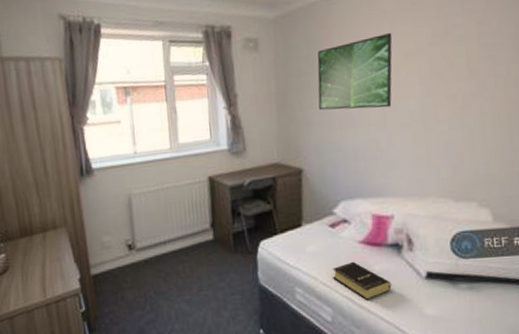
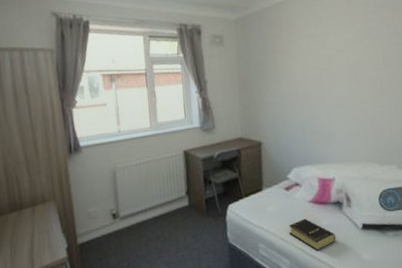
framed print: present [317,32,393,111] -> none [270,32,329,94]

